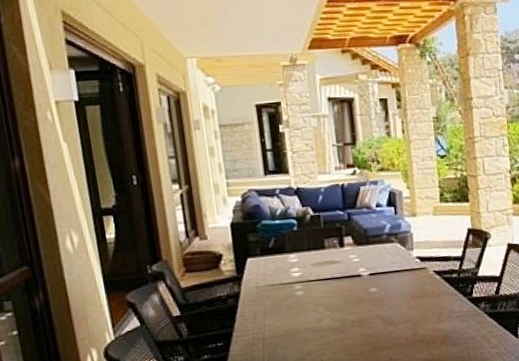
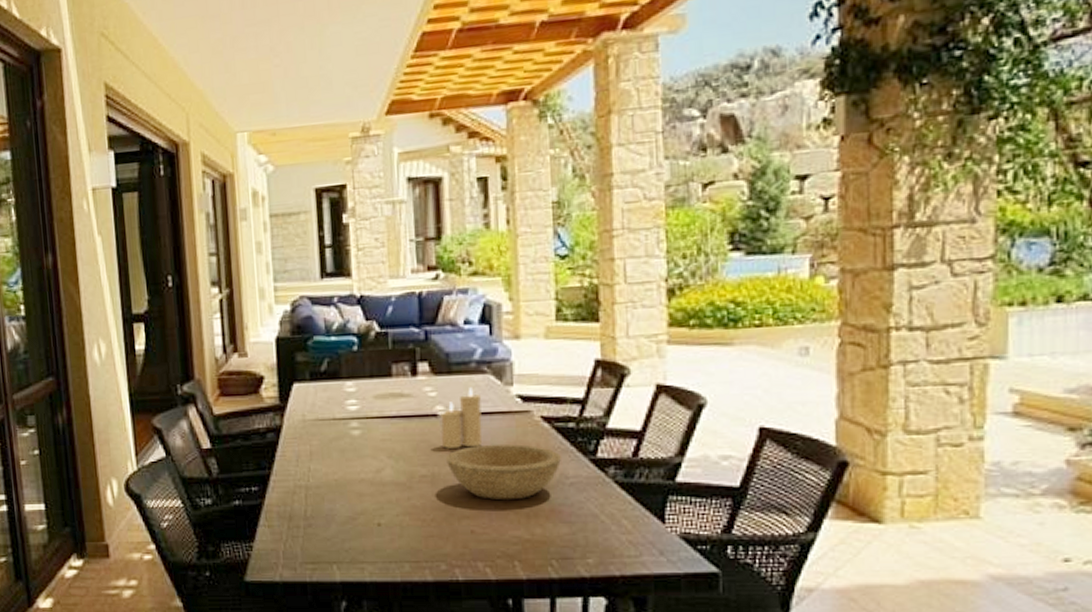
candle: none [363,253,394,300] -> present [440,387,483,448]
bowl: none [369,292,450,334] -> present [446,444,562,501]

